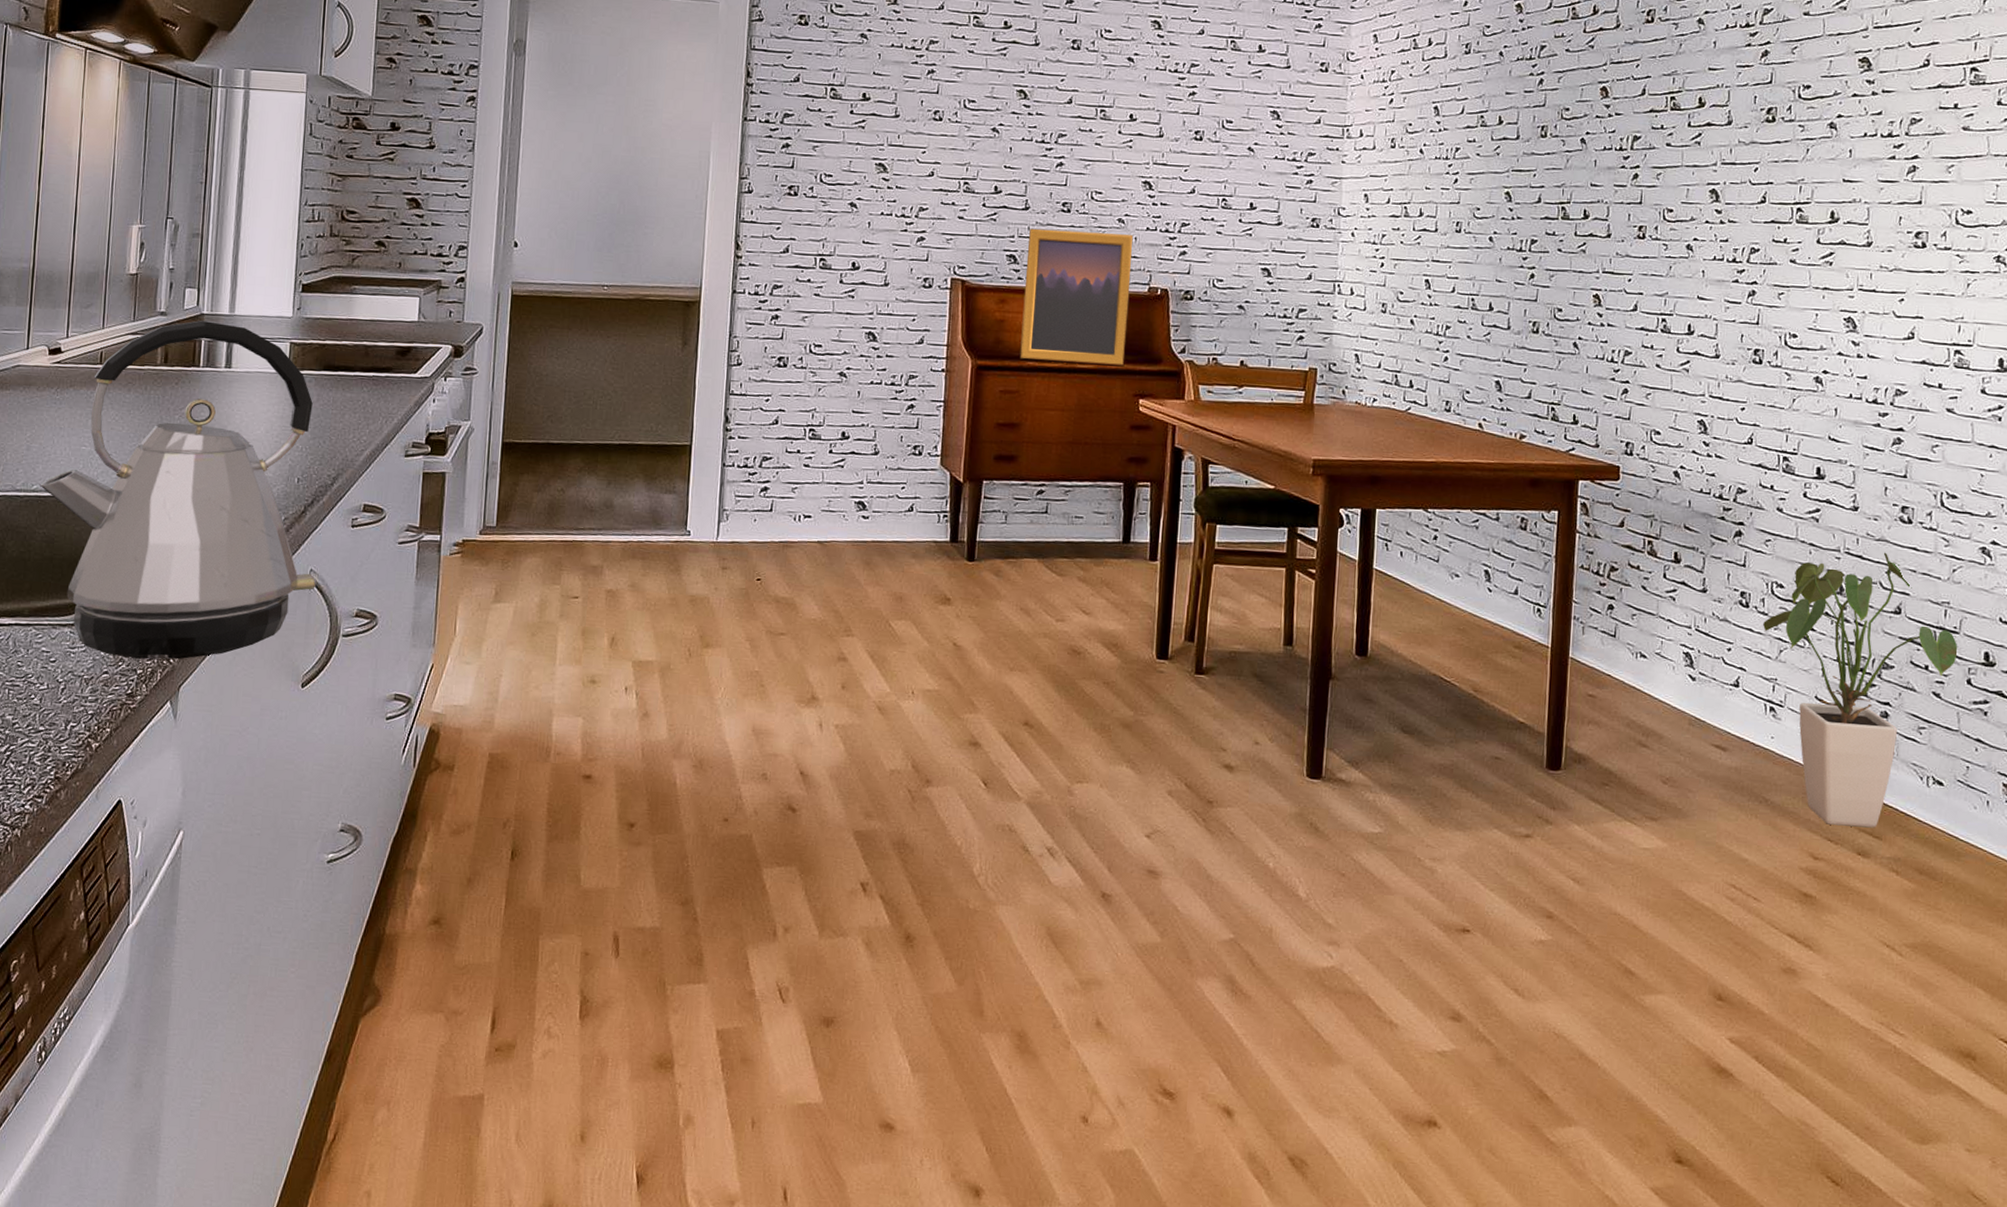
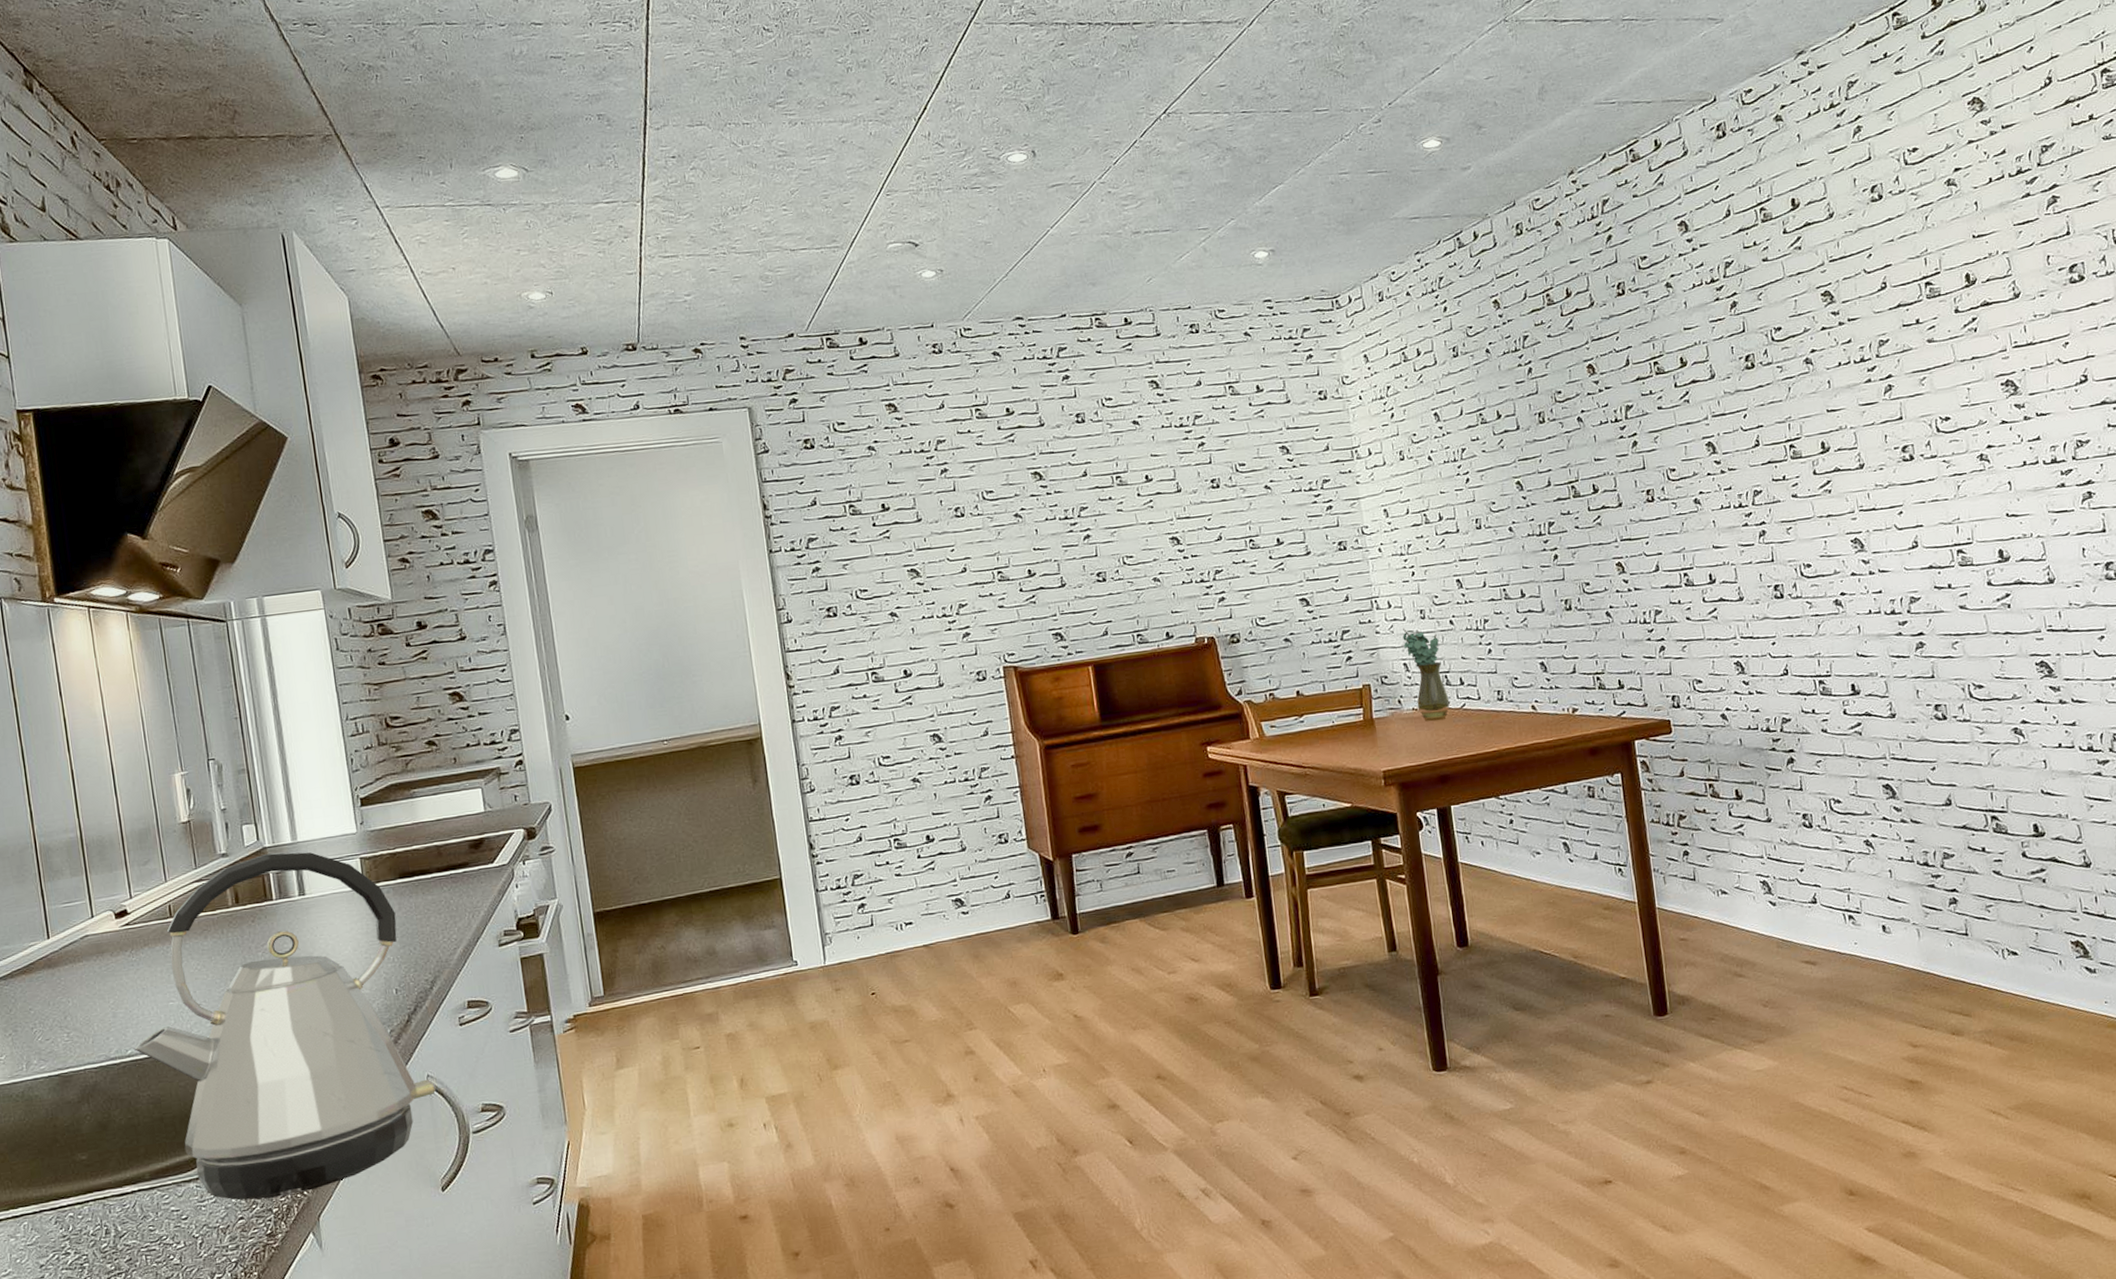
picture frame: present [1019,228,1134,367] -> none [1070,591,1187,732]
vase: none [1359,318,1396,420] -> present [1403,628,1450,722]
house plant: present [1763,552,1958,828] -> none [1828,750,2009,1013]

